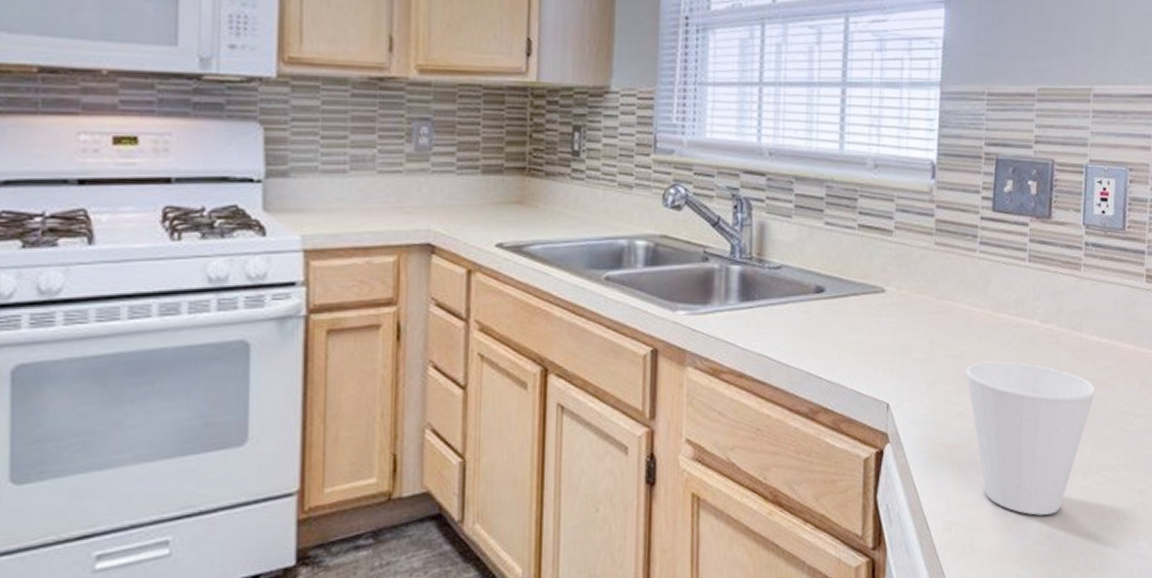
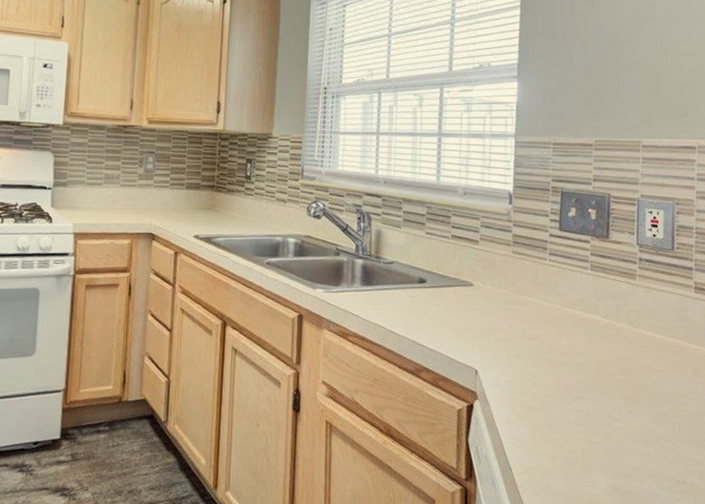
cup: present [966,361,1097,516] -> none [540,344,654,471]

